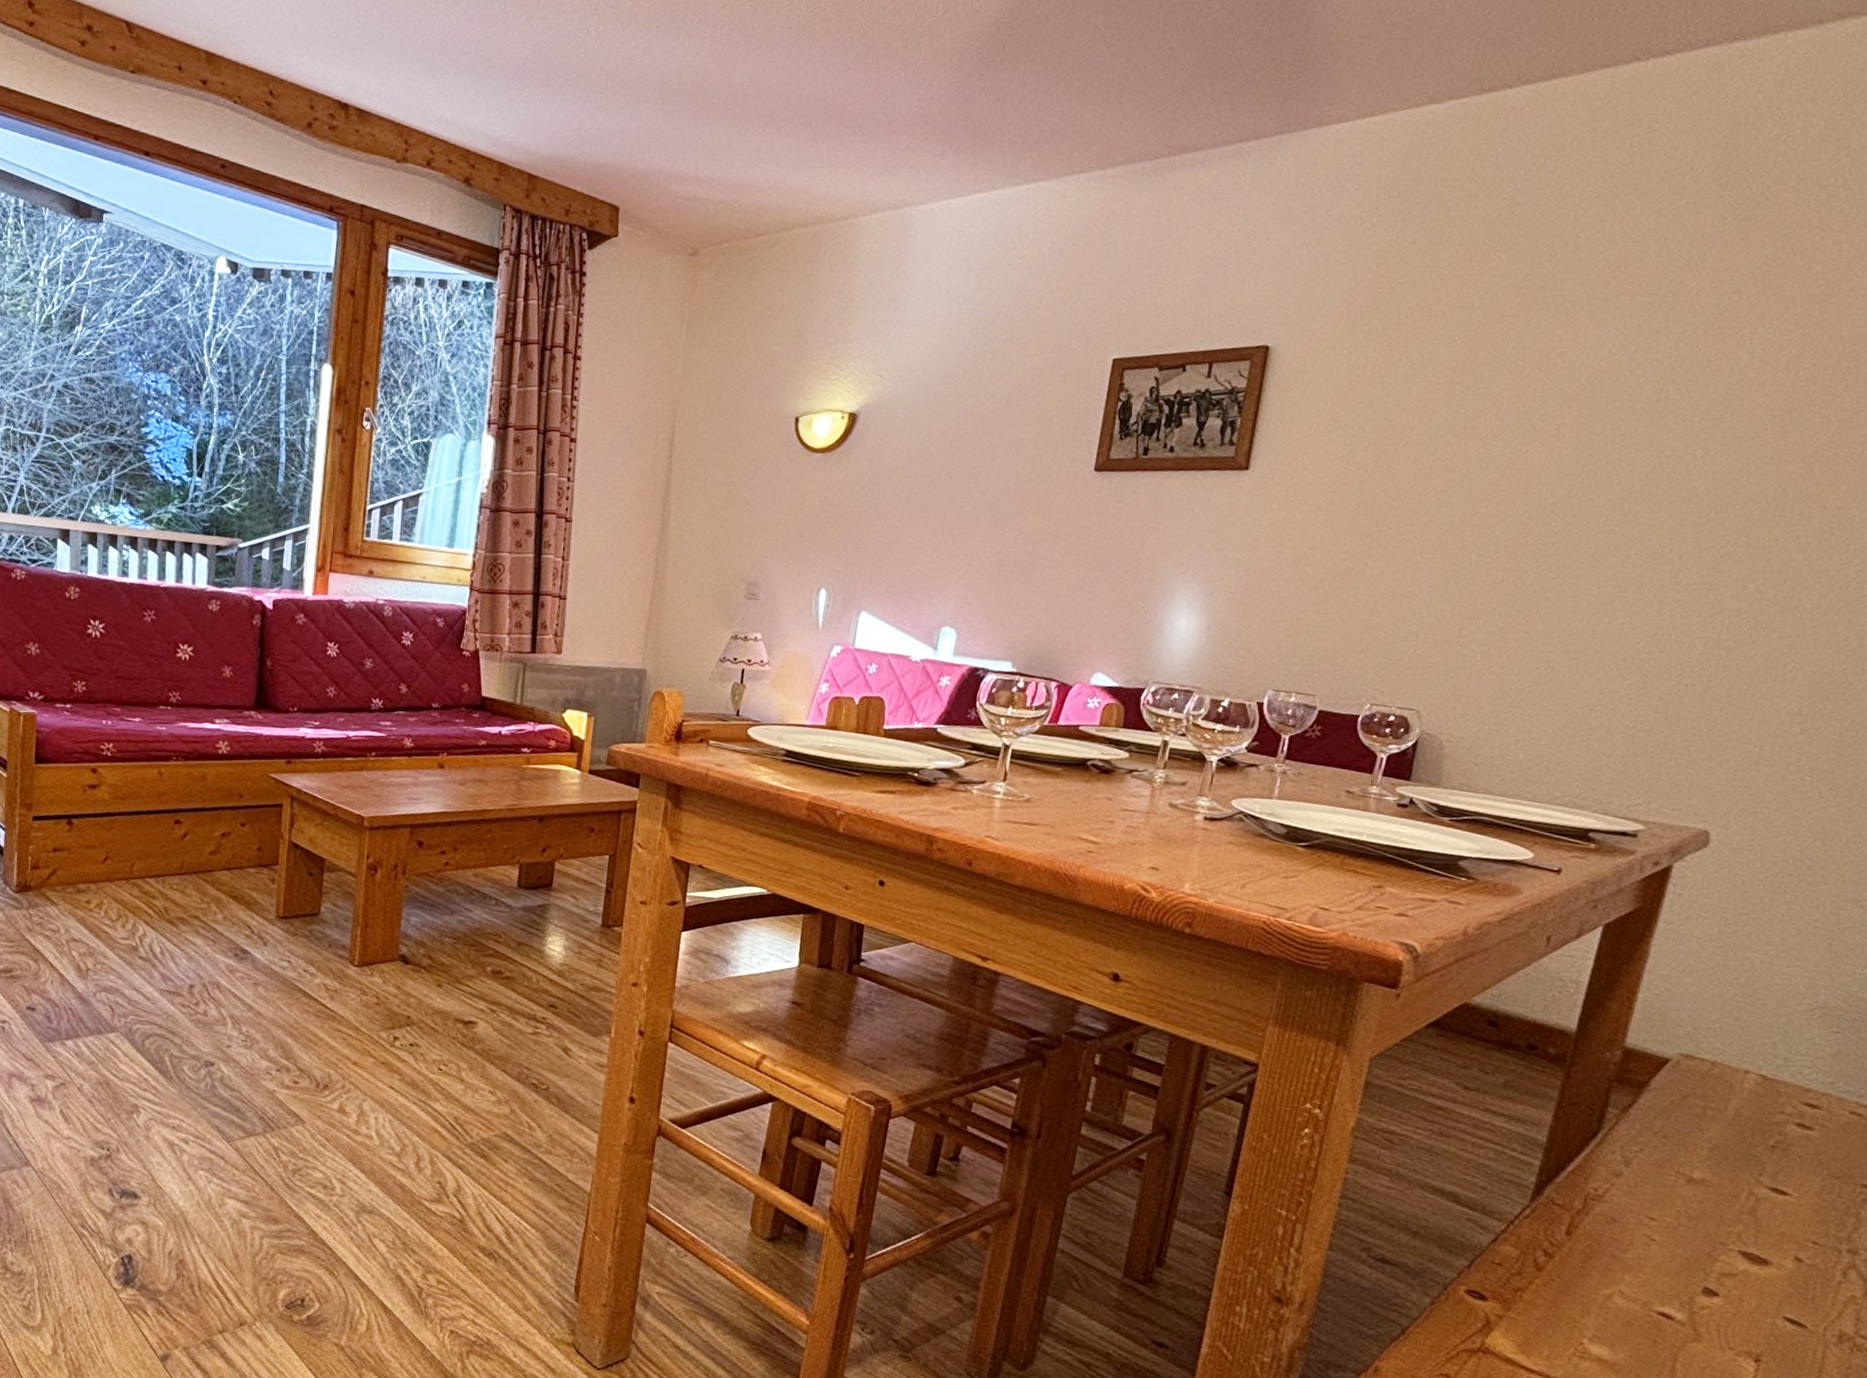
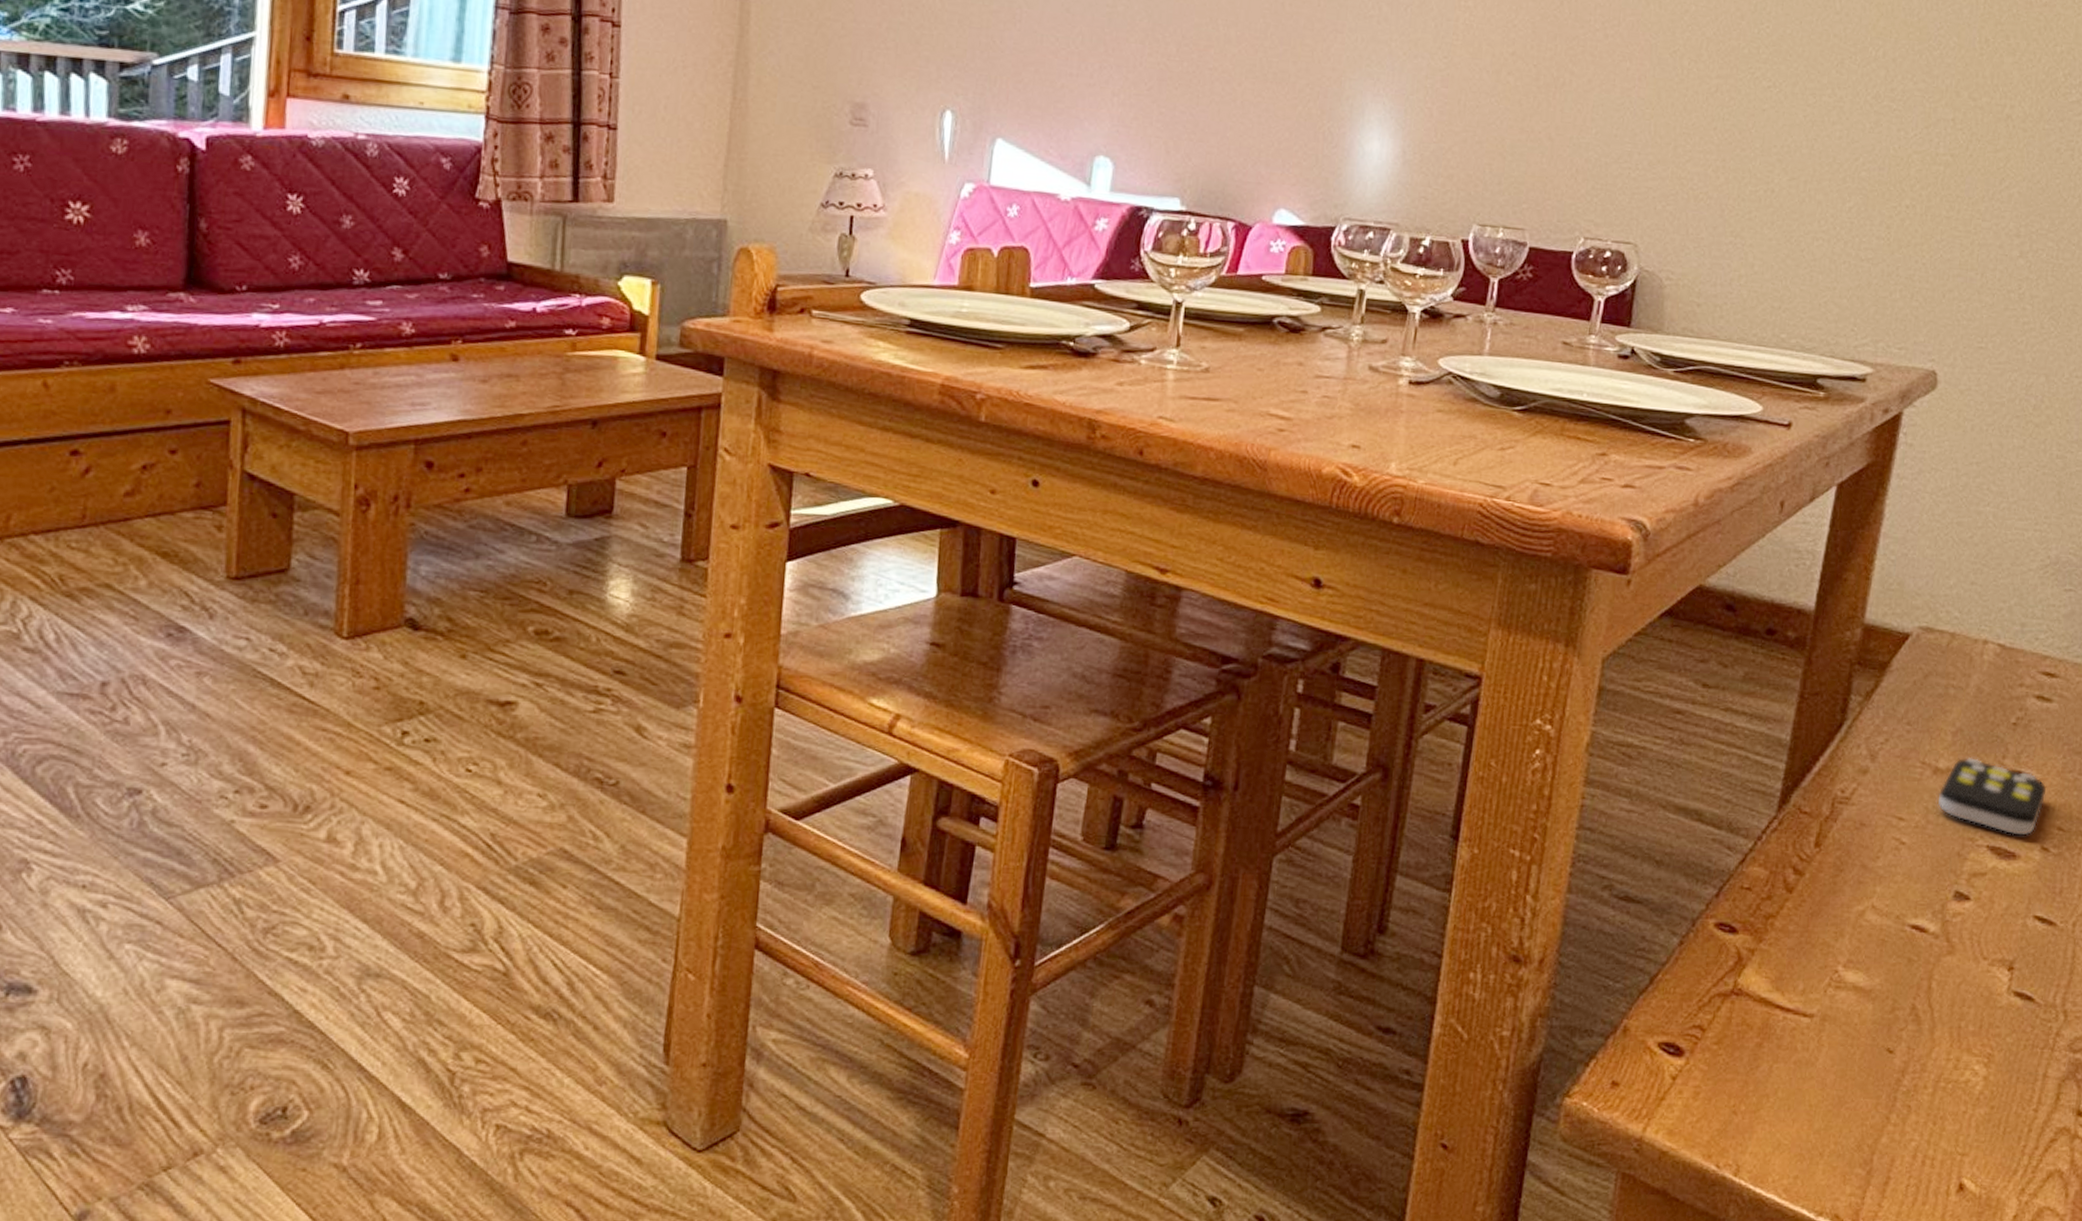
remote control: none [1690,1171,1804,1246] -> present [1937,757,2047,836]

